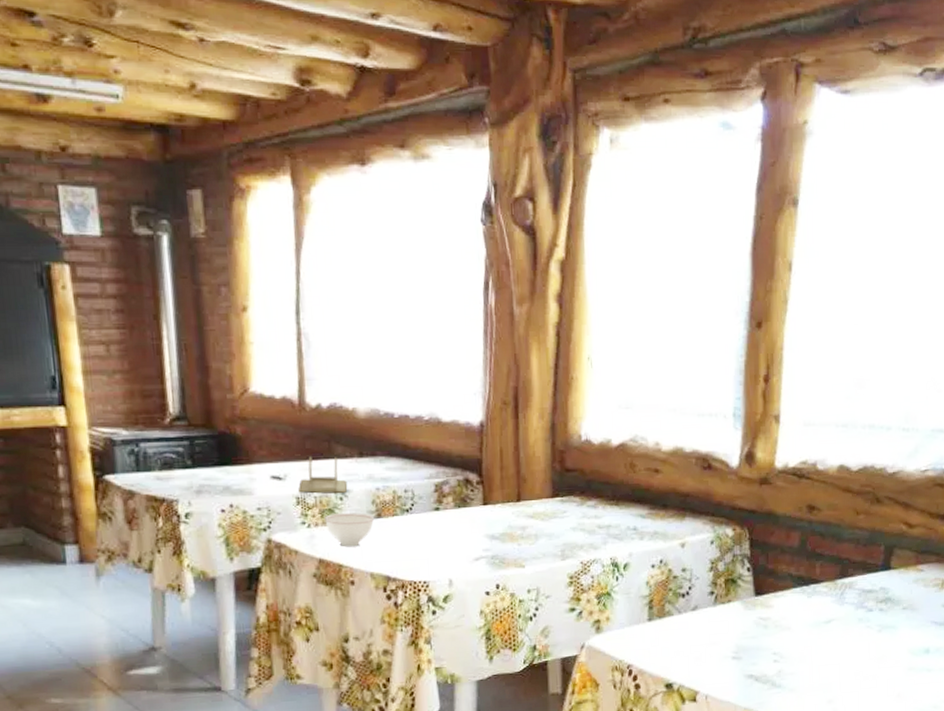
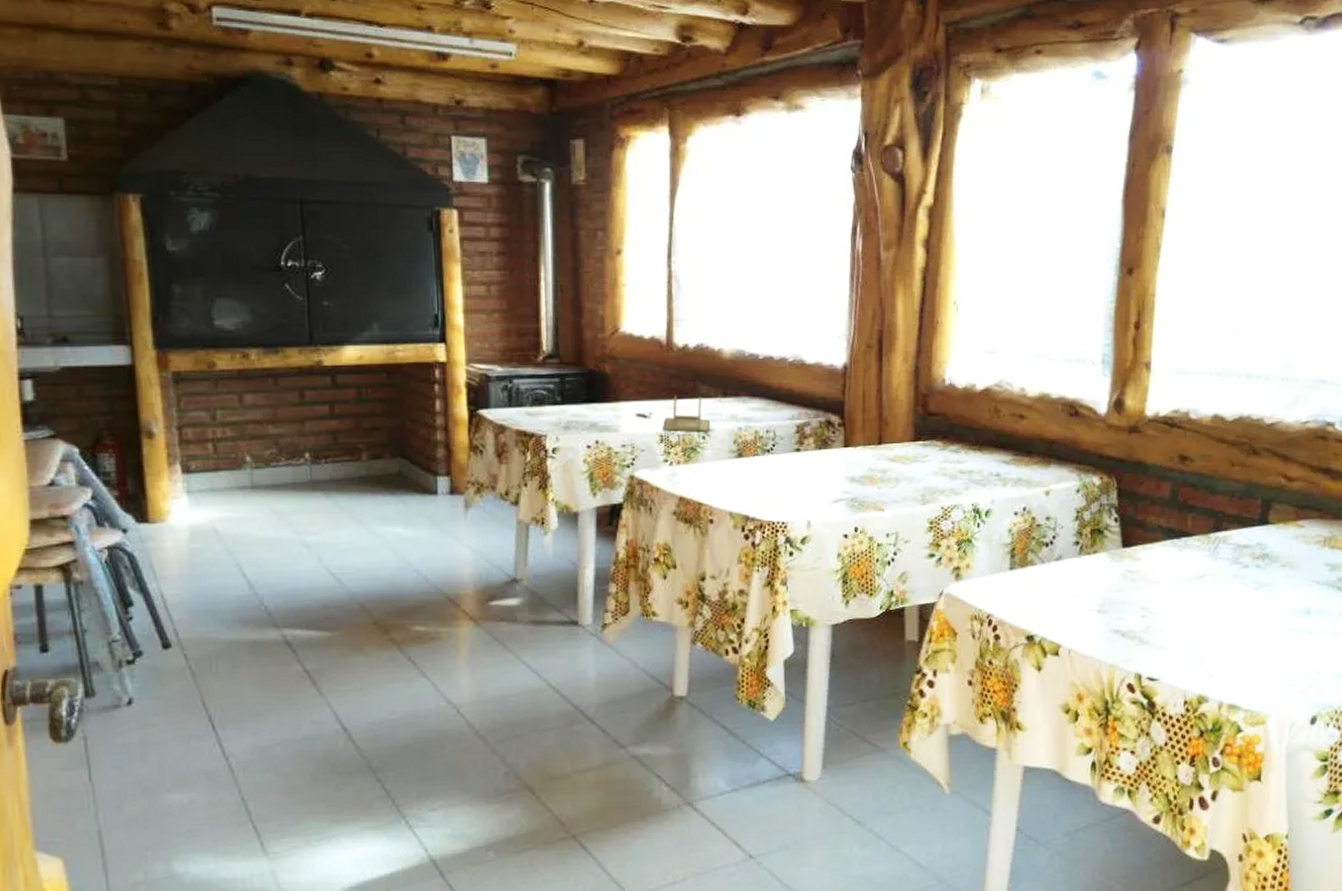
bowl: present [325,512,375,547] -> none [687,452,736,486]

